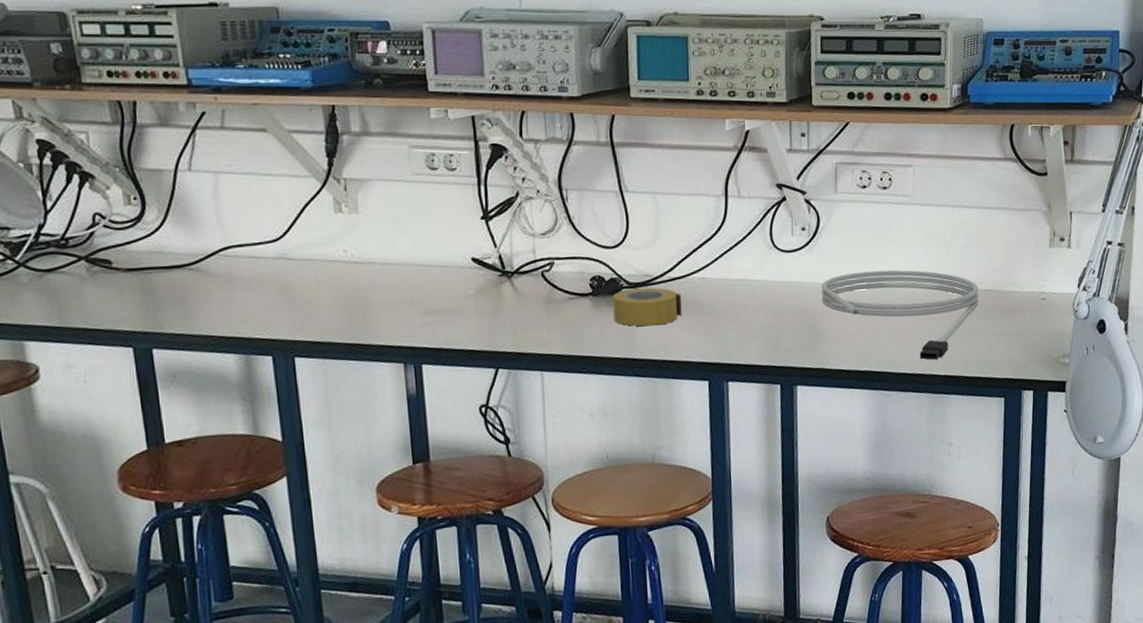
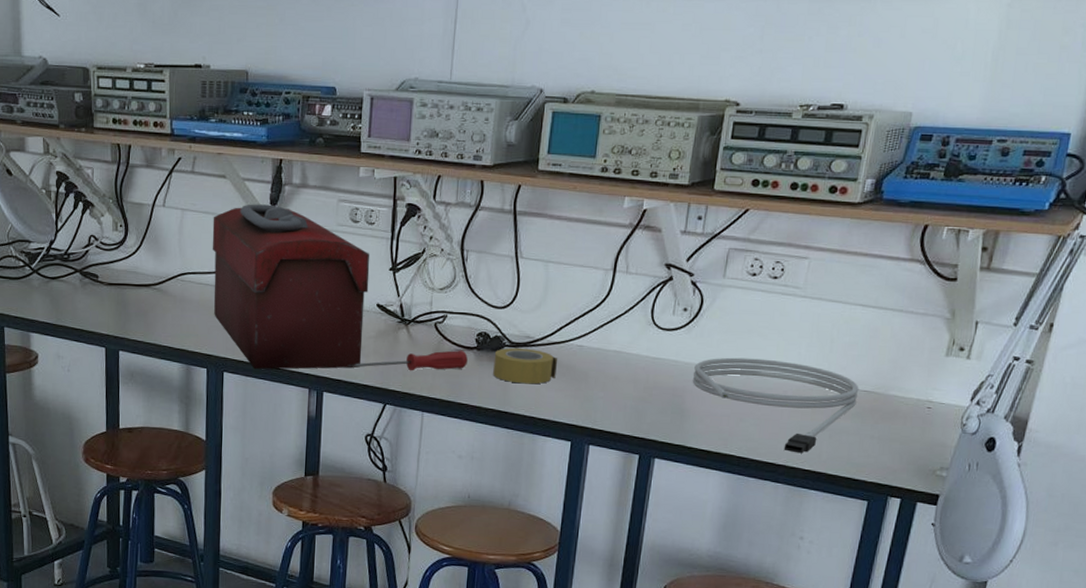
toolbox: none [256,158,462,349] -> present [212,204,370,369]
screwdriver: none [446,298,584,333] -> present [347,350,468,371]

